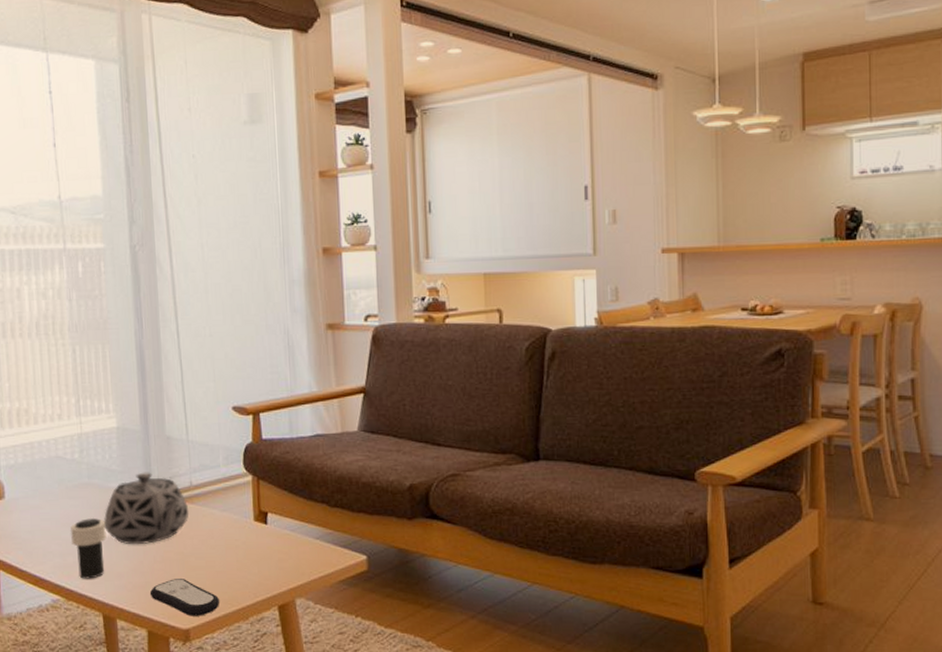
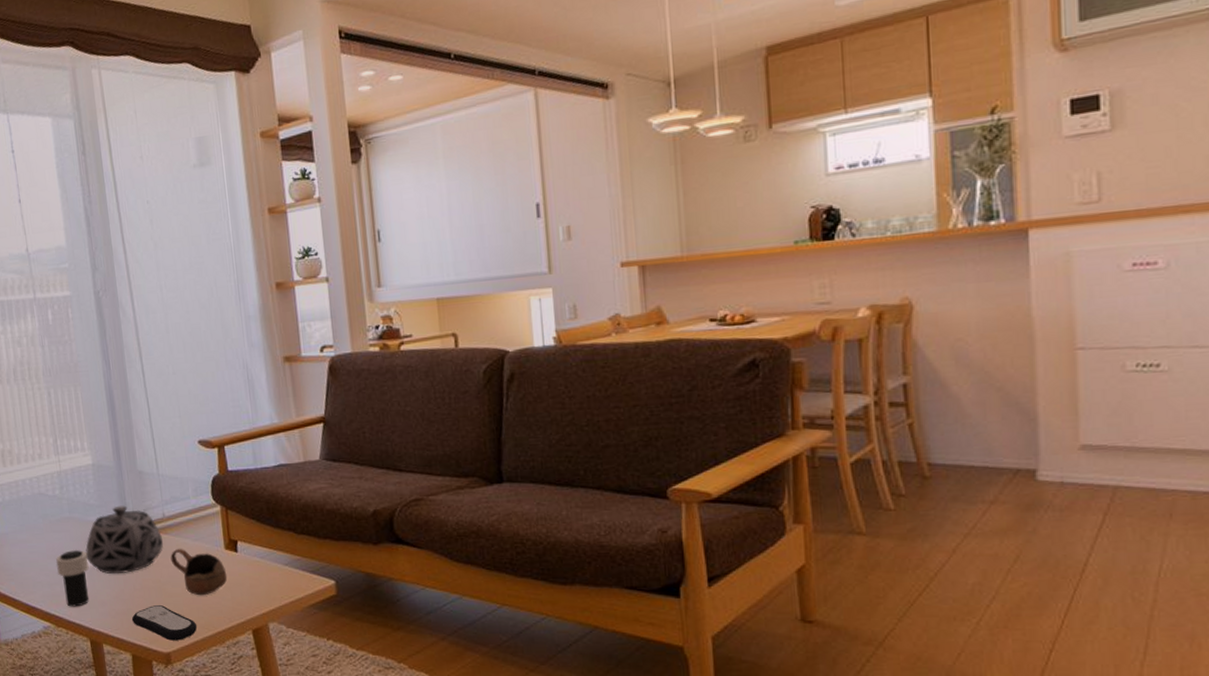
cup: none [195,518,255,569] -> present [170,548,228,596]

